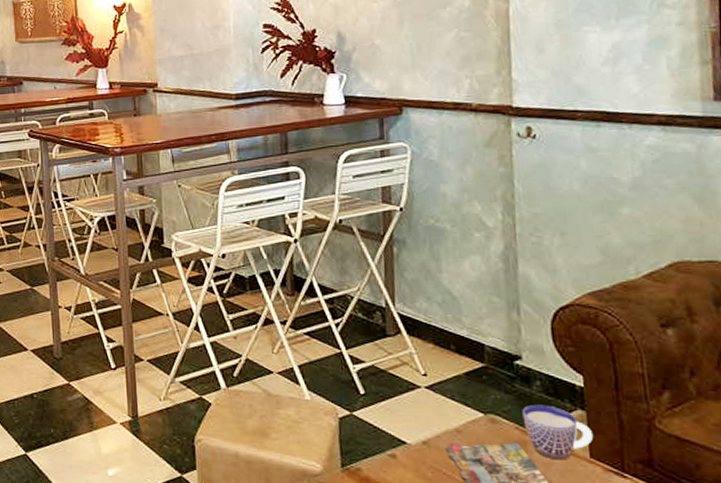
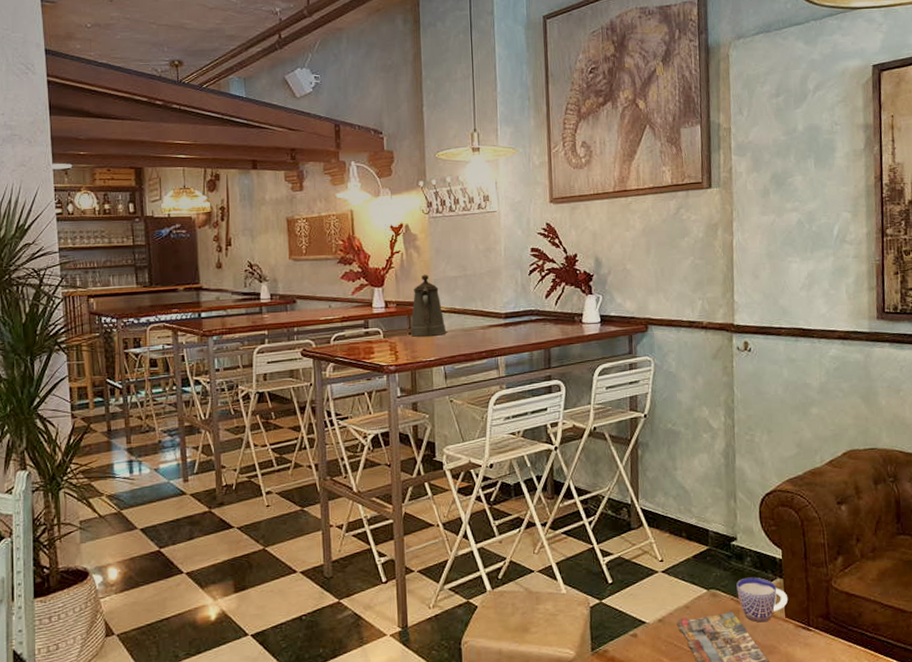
coffee pot: none [135,54,173,119] -> present [410,274,447,337]

